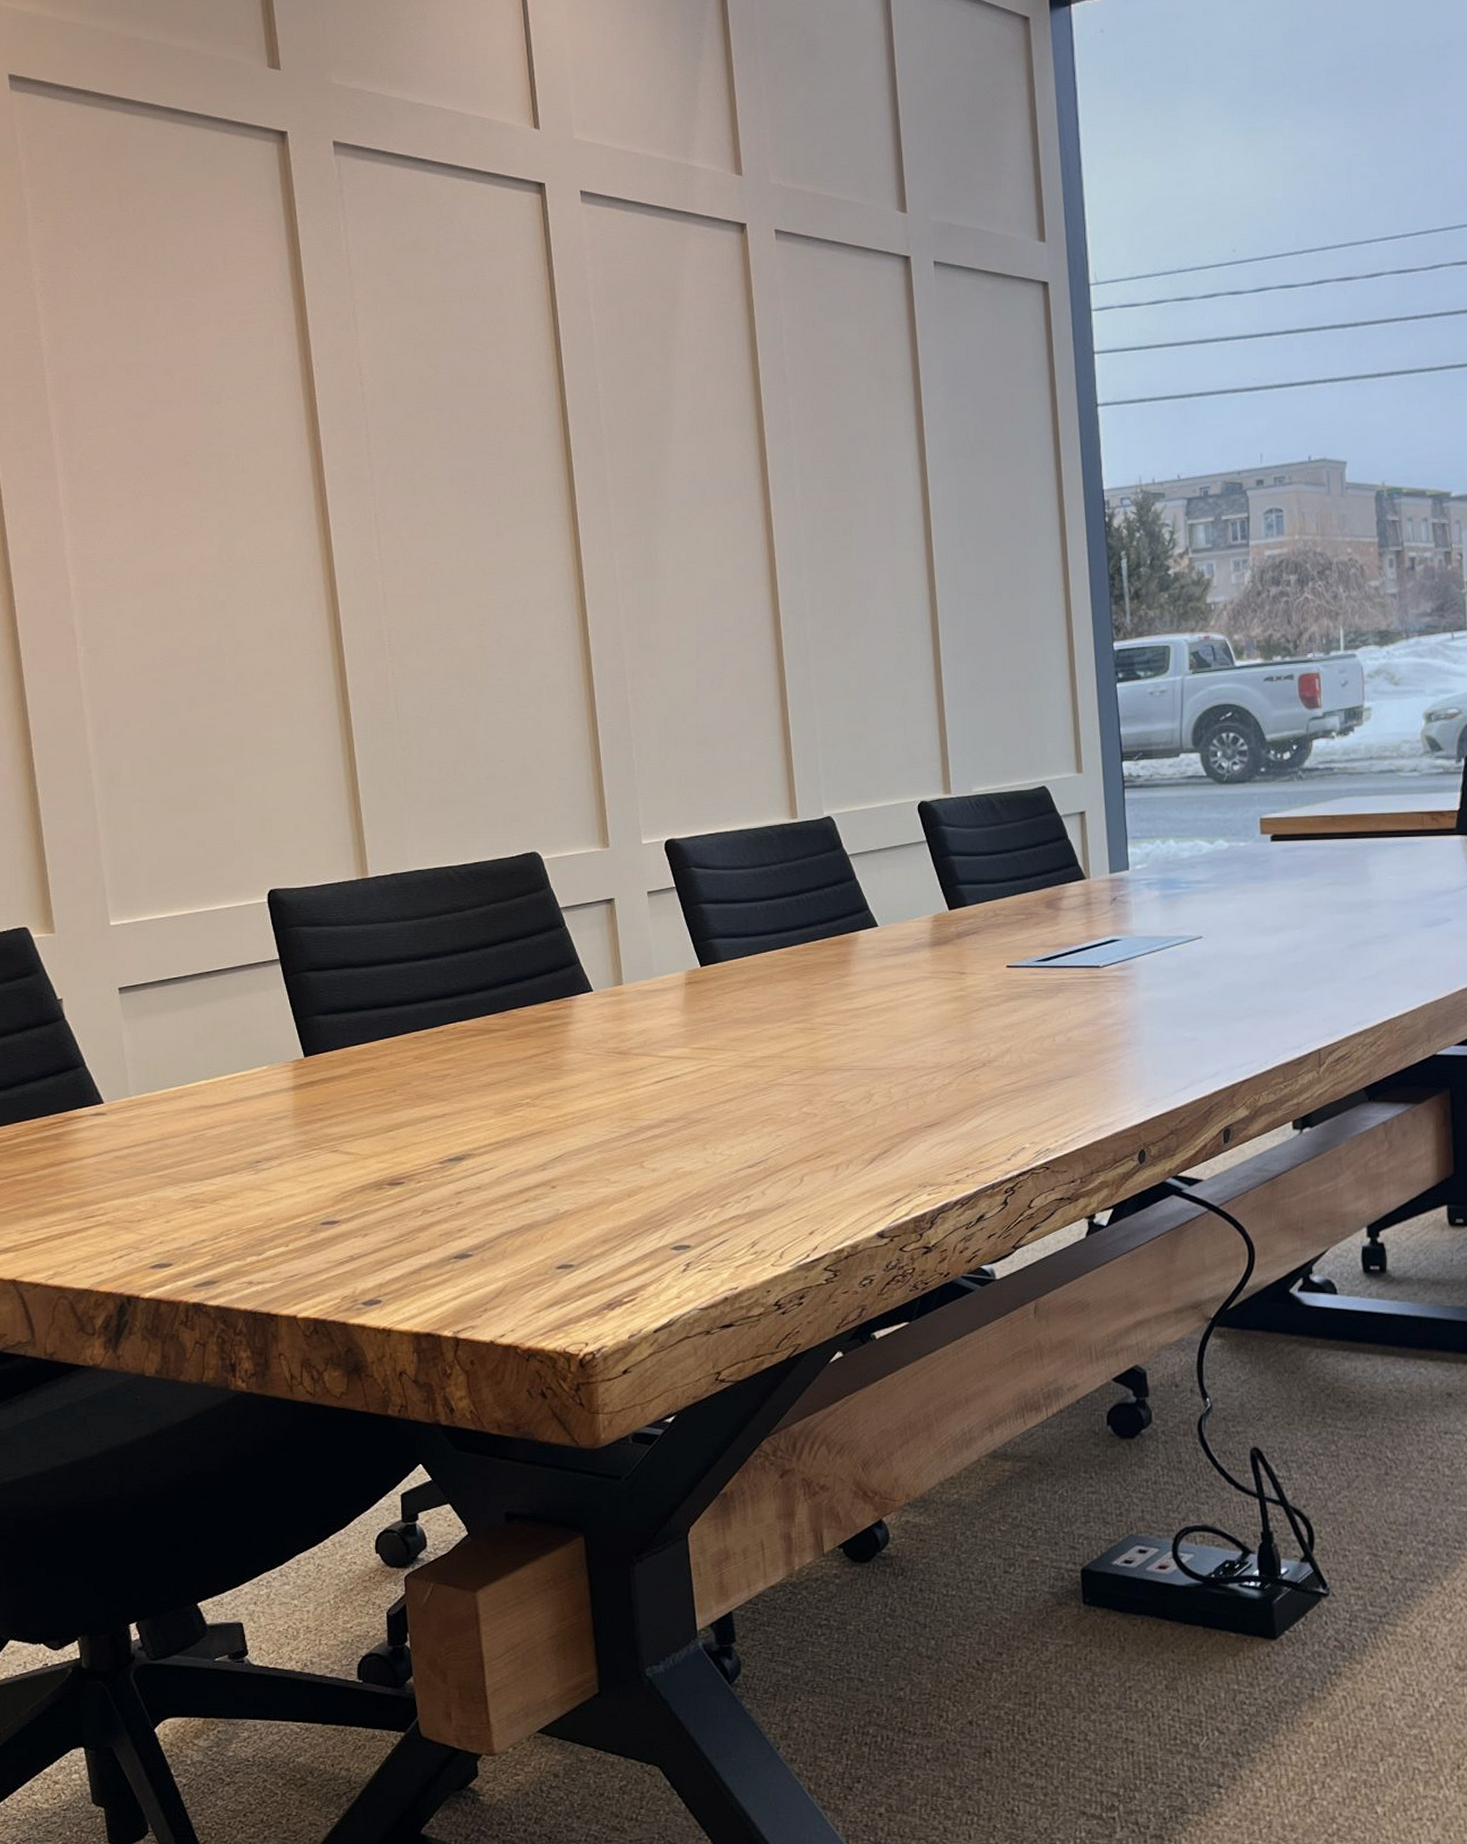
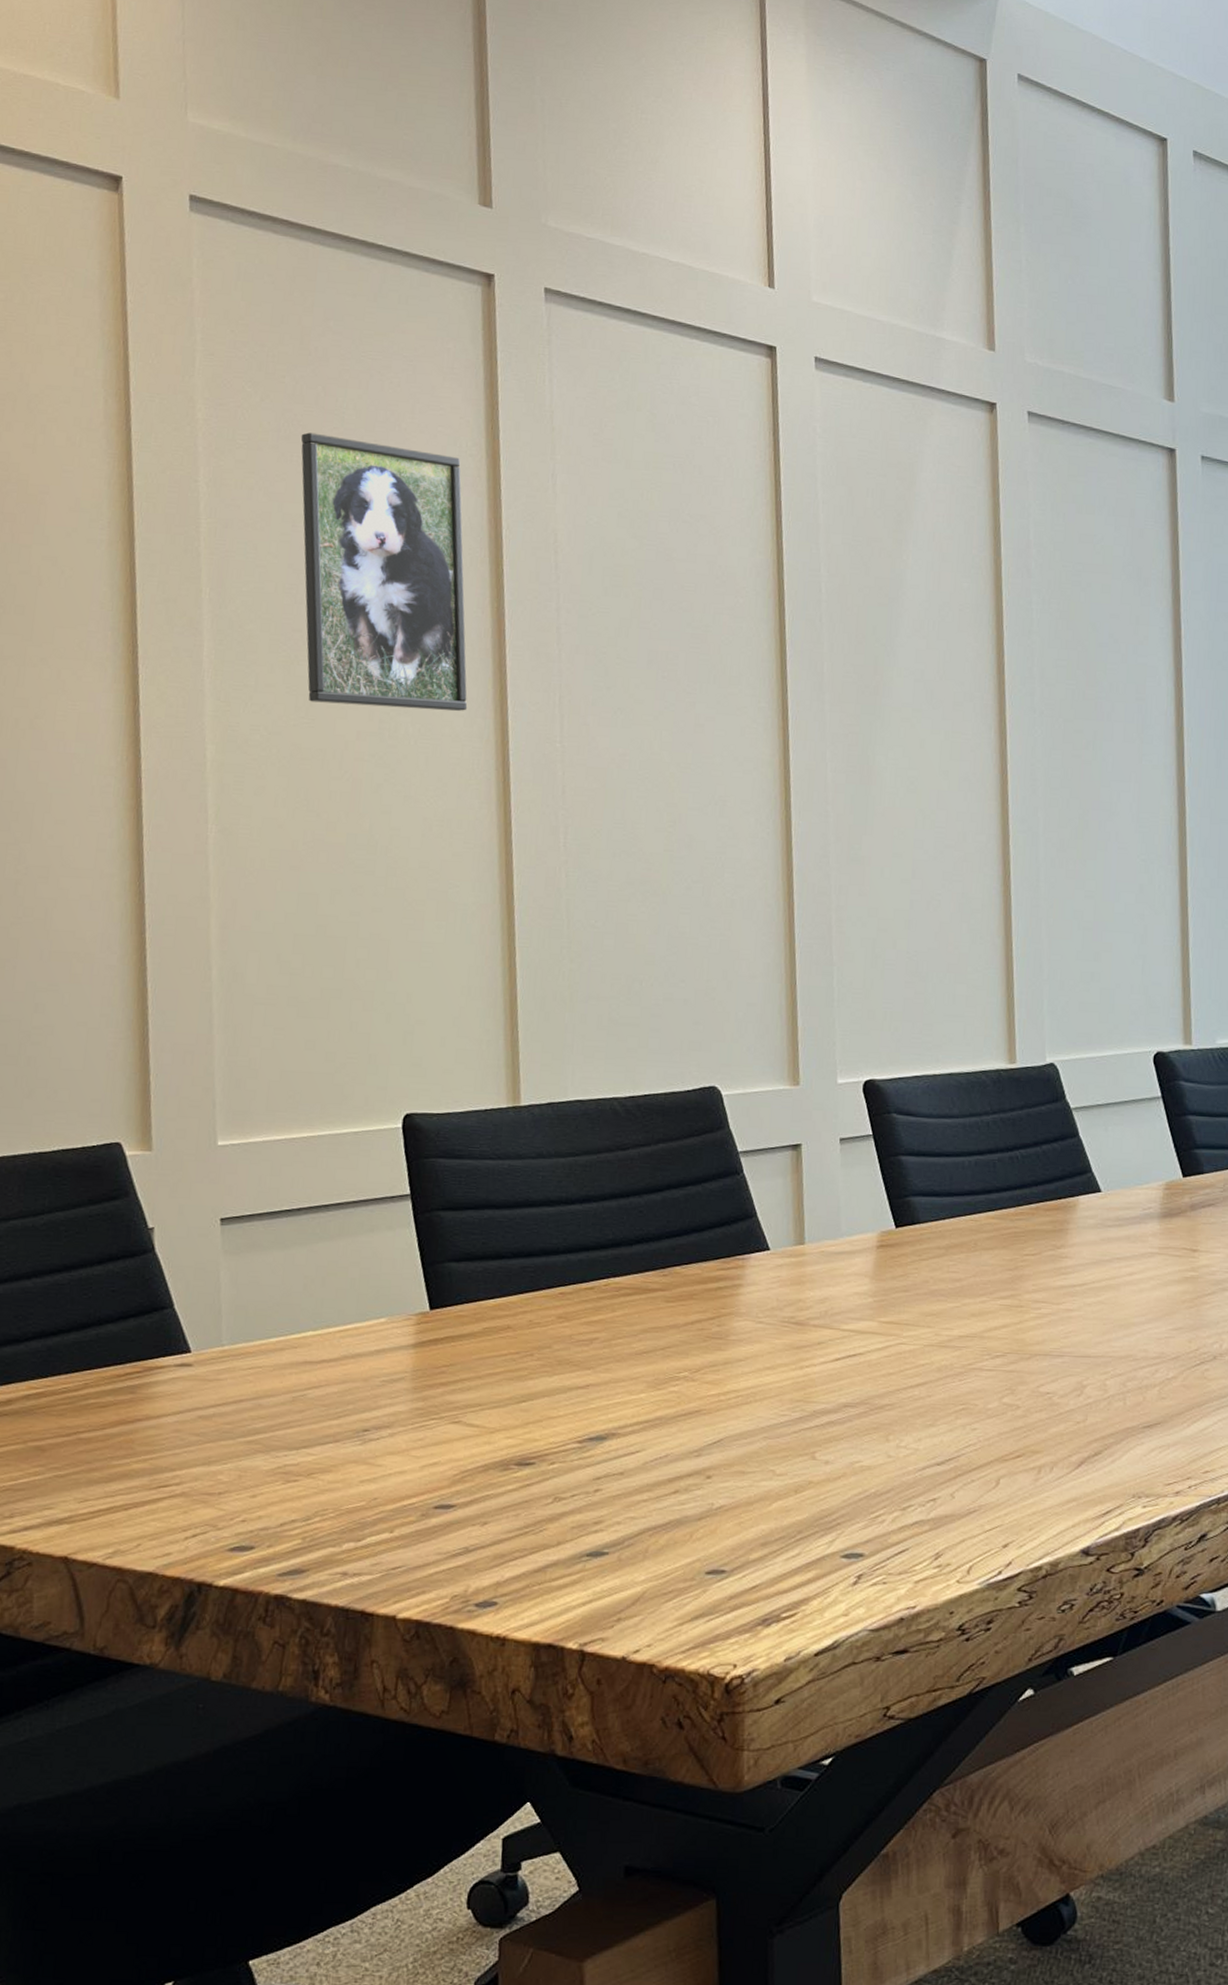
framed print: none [127,288,295,533] -> present [301,432,468,712]

